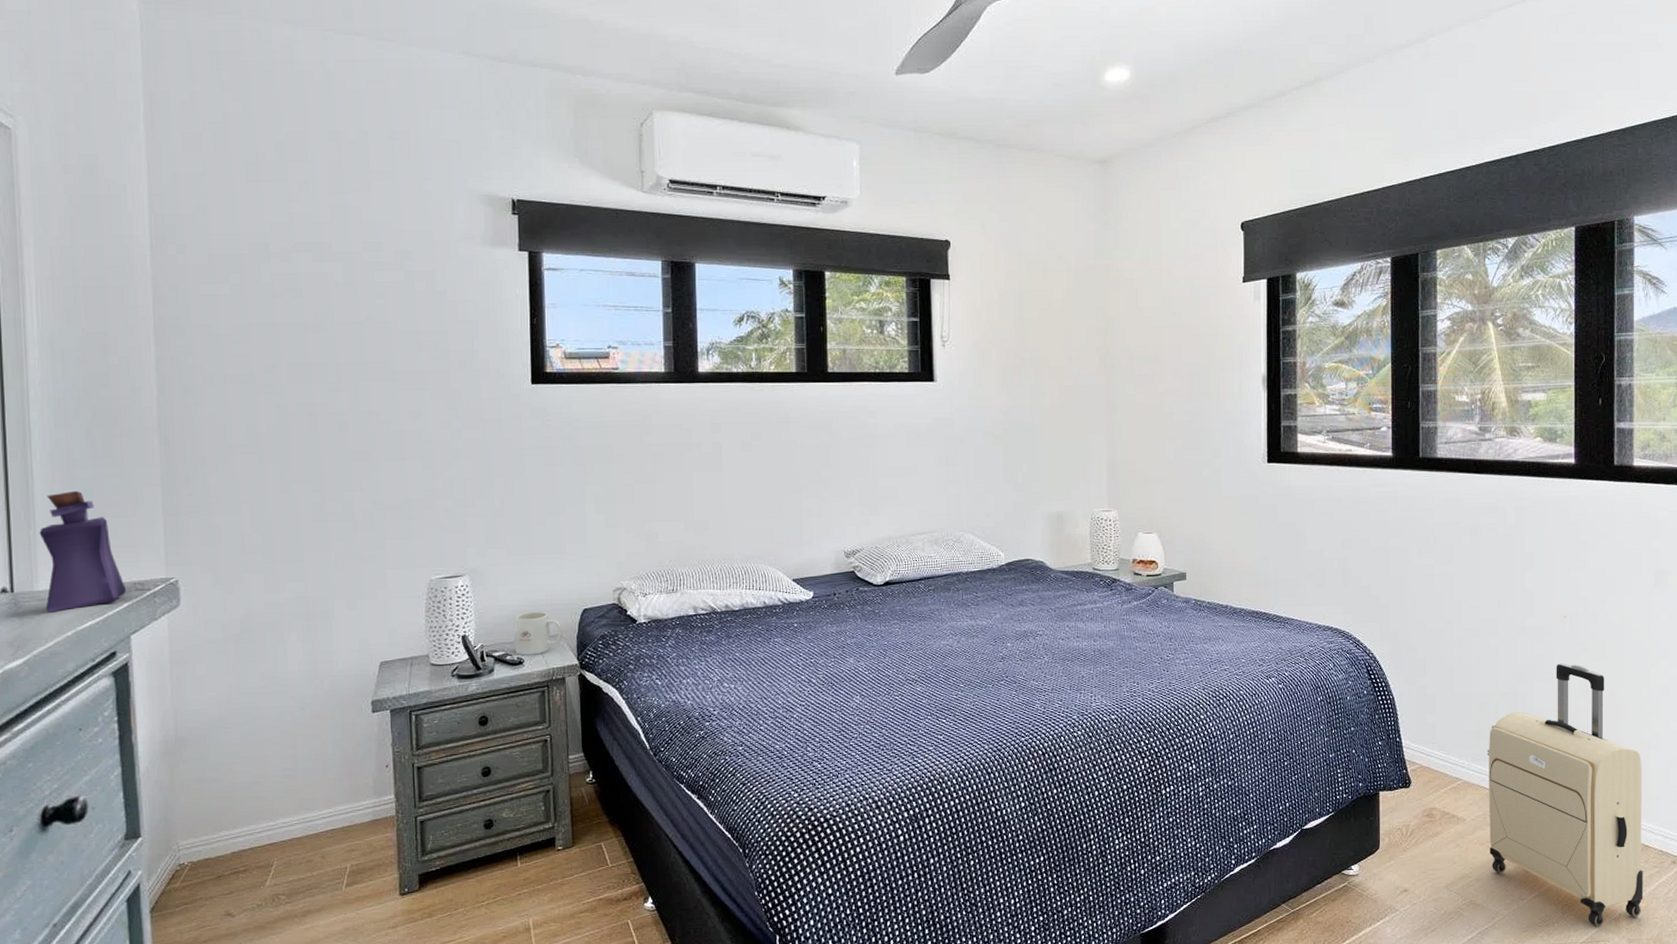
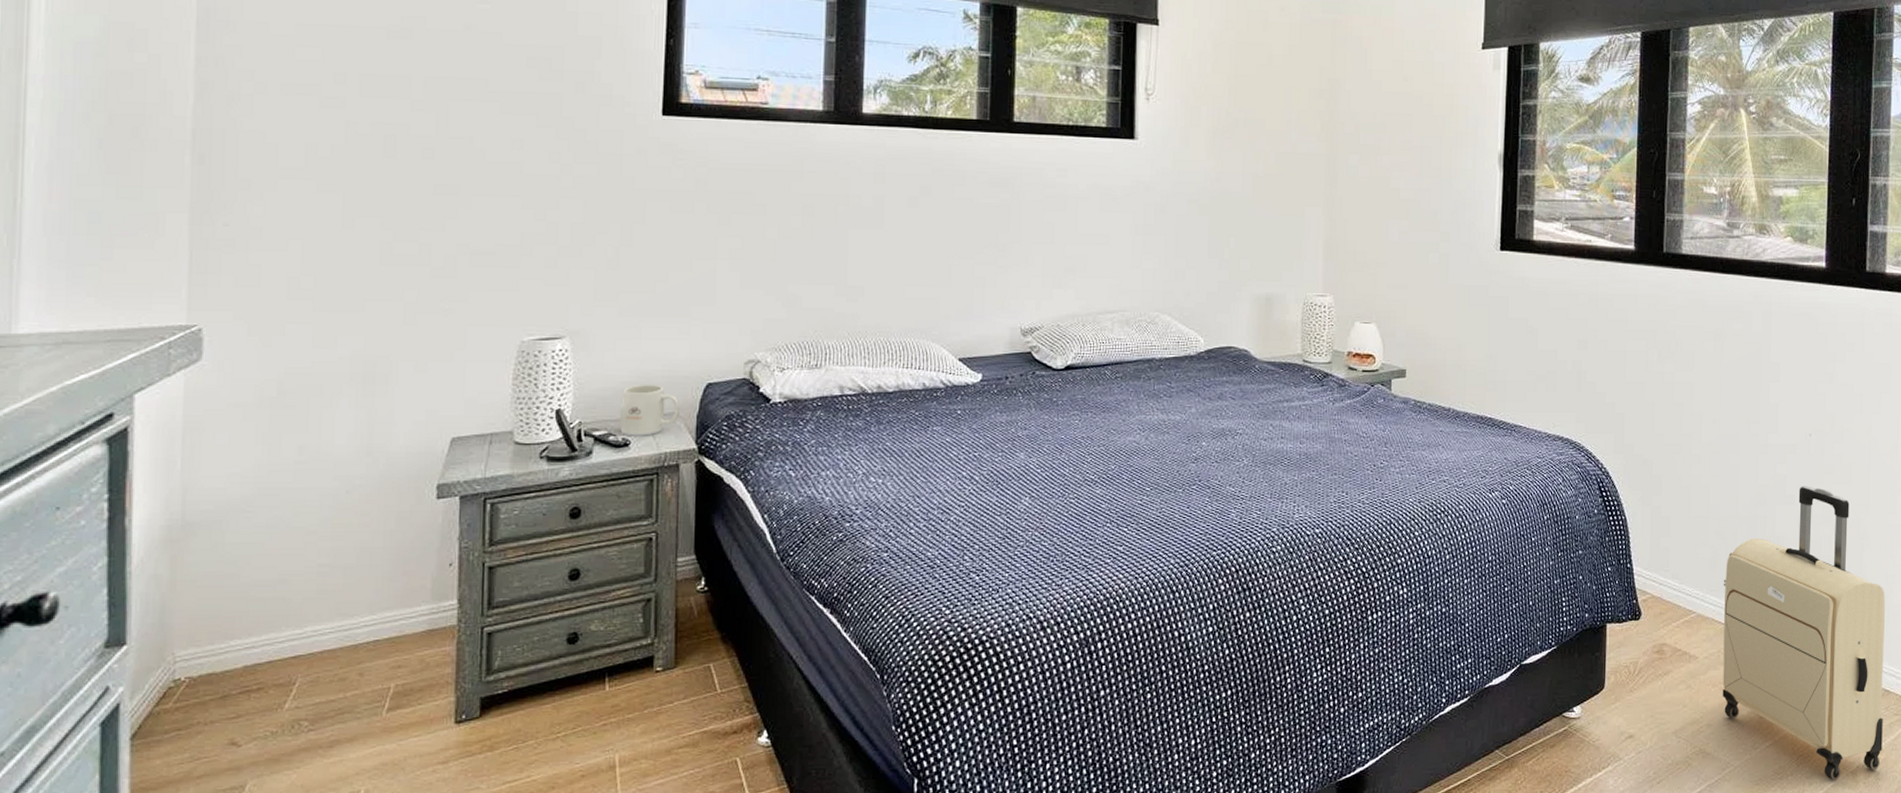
perfume bottle: present [39,490,127,613] -> none [25,212,134,362]

